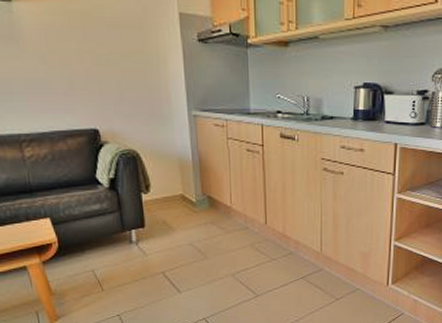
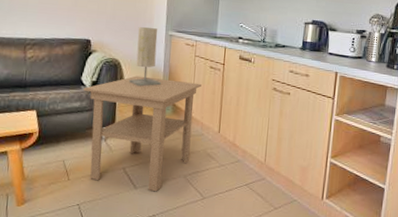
side table: none [101,167,239,294] -> present [83,76,201,192]
table lamp: none [152,109,191,180] -> present [128,27,161,87]

